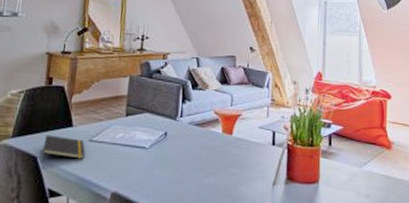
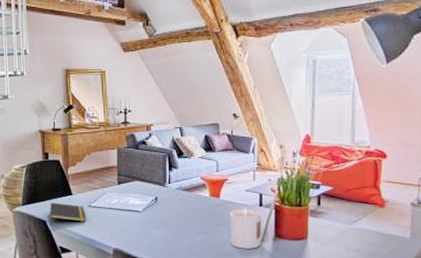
candle: none [240,145,274,194] -> present [229,207,262,249]

